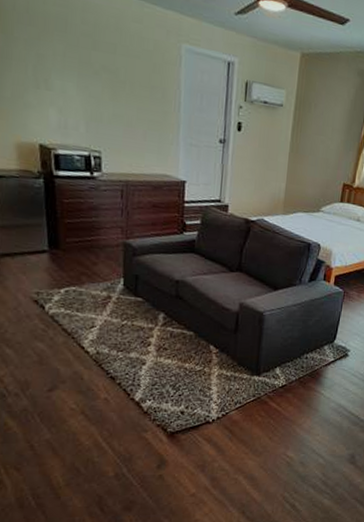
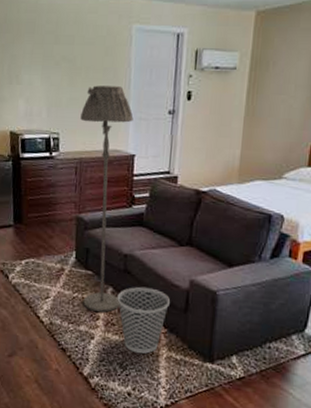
floor lamp: none [125,103,184,338] -> present [80,85,134,312]
wastebasket: none [169,311,221,374] -> present [117,286,170,354]

